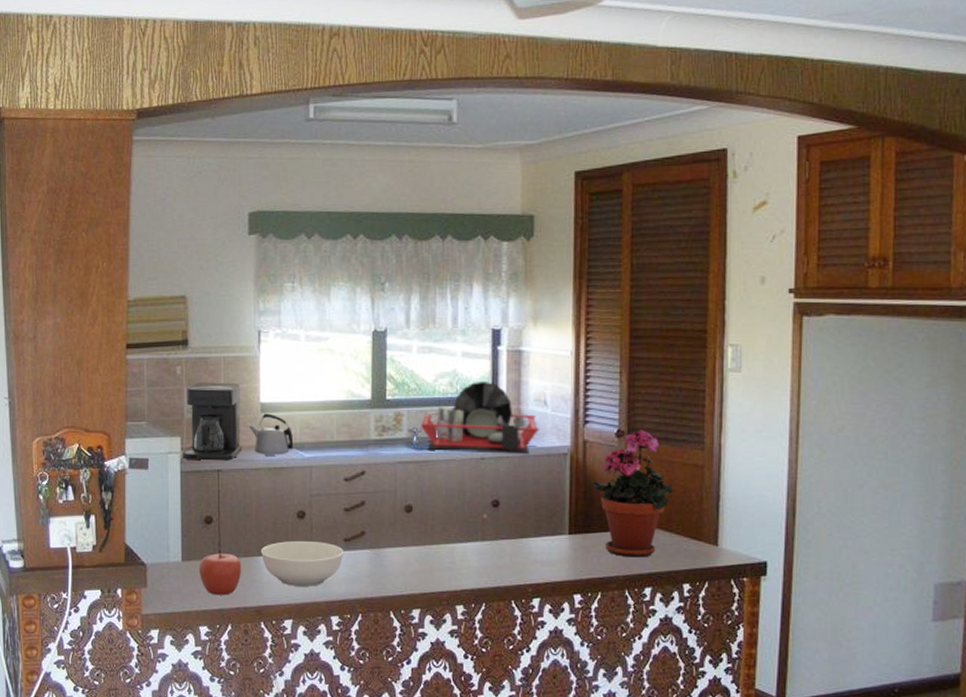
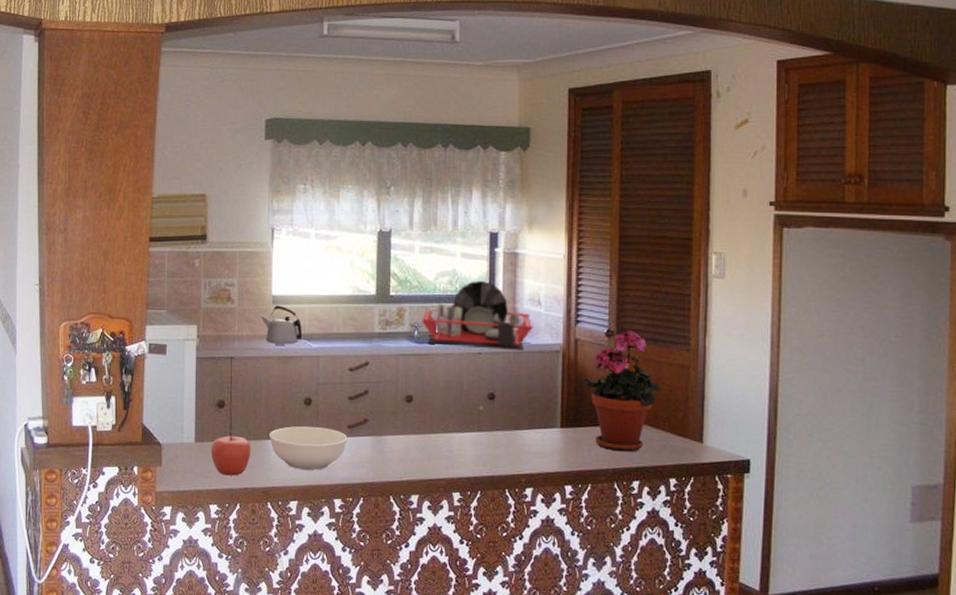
coffee maker: present [181,382,242,461] -> none [197,275,255,349]

